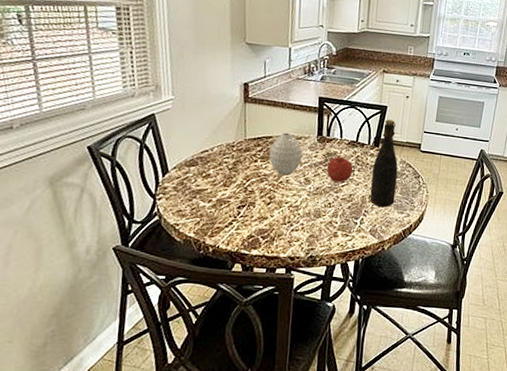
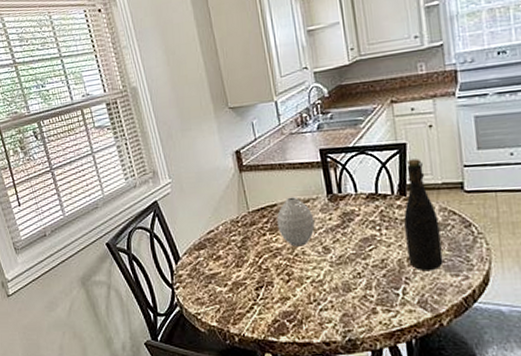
fruit: present [327,156,354,183] -> none [346,214,380,247]

